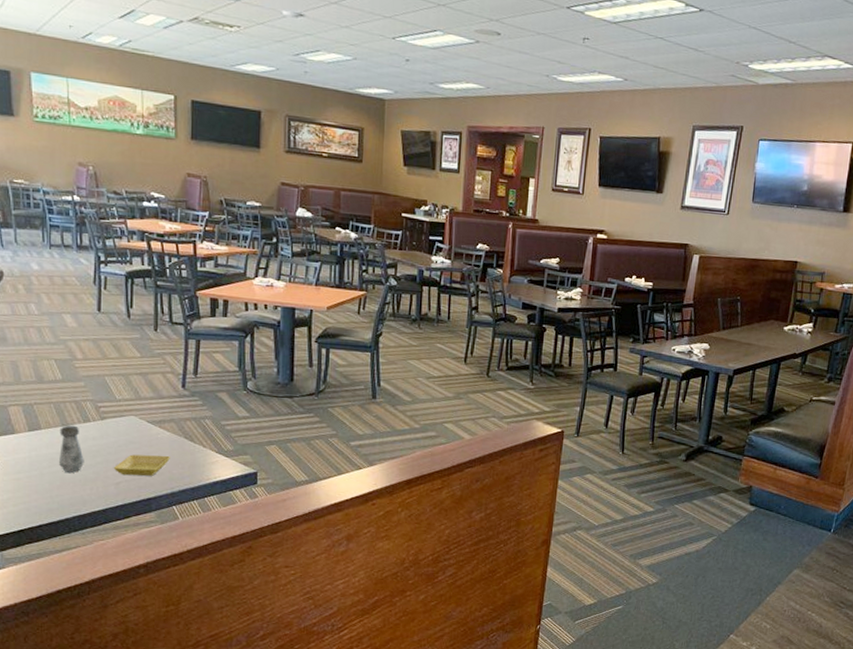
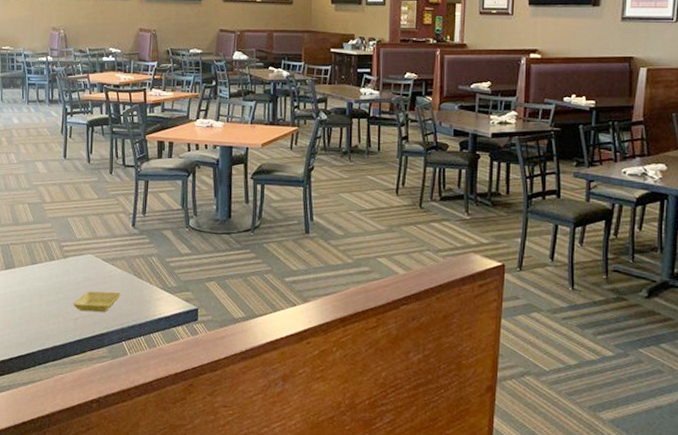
salt shaker: present [59,425,84,473] -> none [28,263,49,308]

